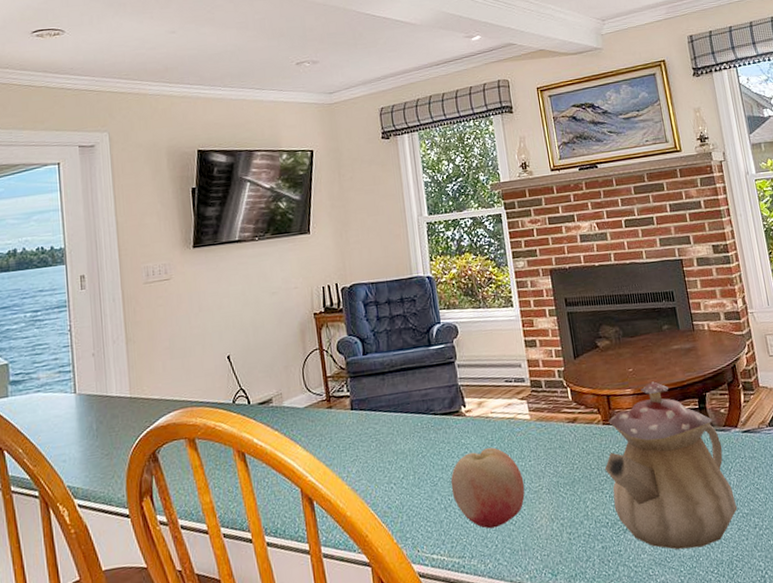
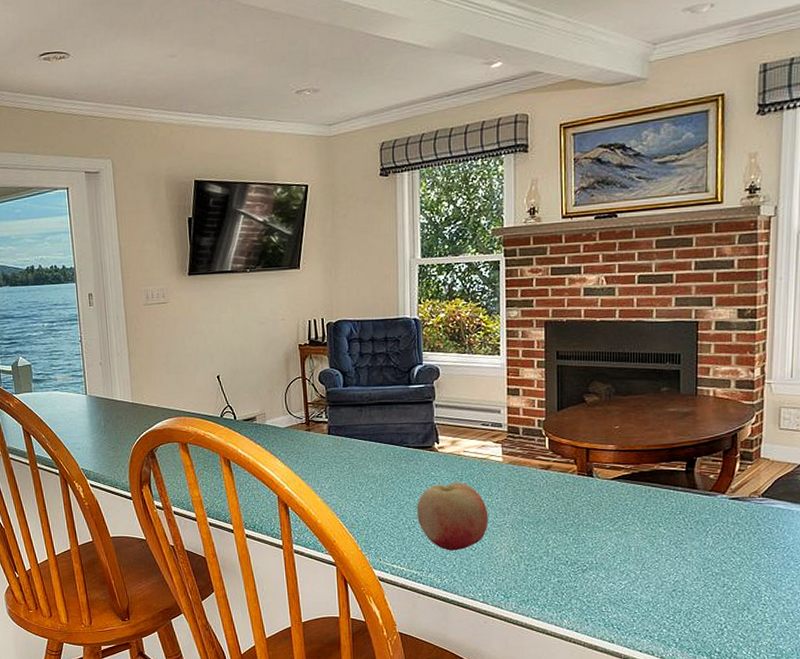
teapot: present [604,381,738,550] -> none [572,440,708,595]

